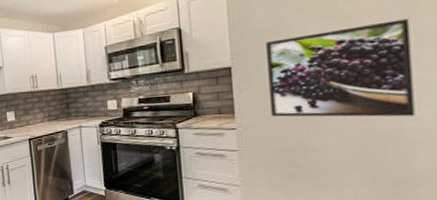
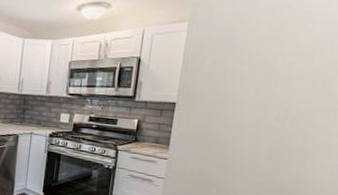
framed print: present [266,18,415,117] -> none [199,85,329,173]

